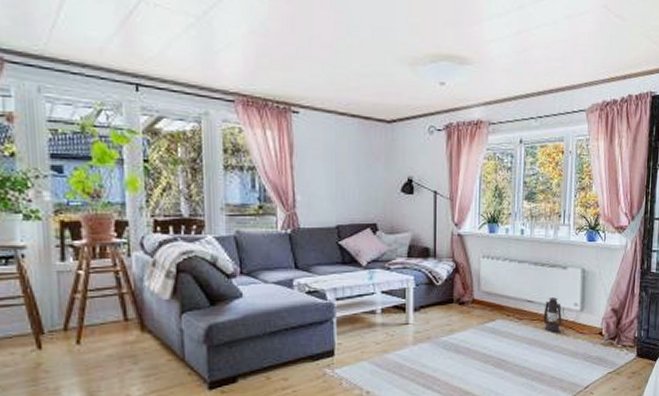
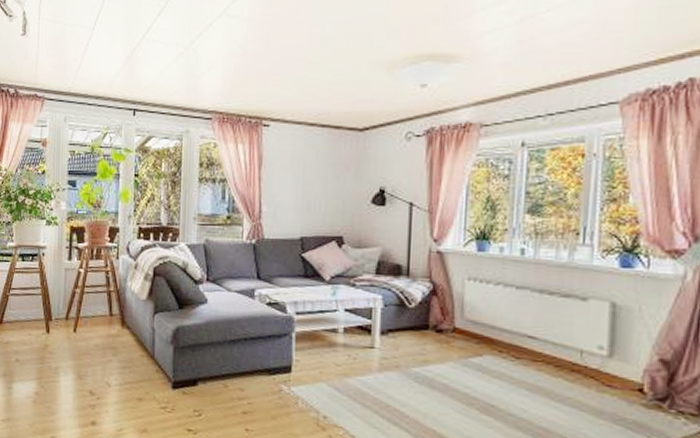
lantern: present [543,297,564,332] -> none [551,335,582,380]

